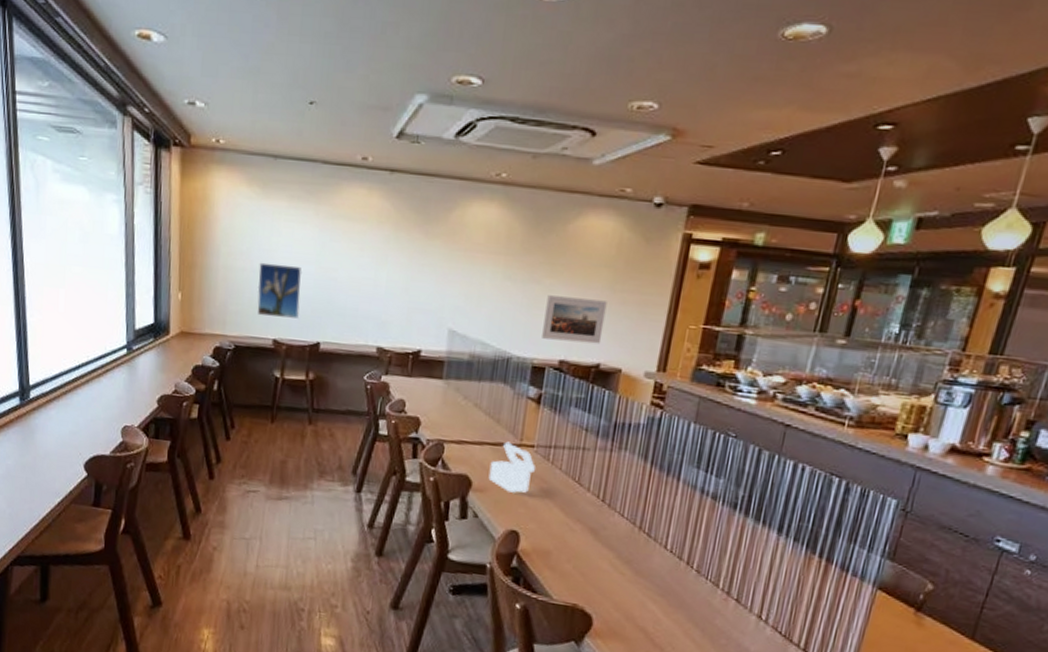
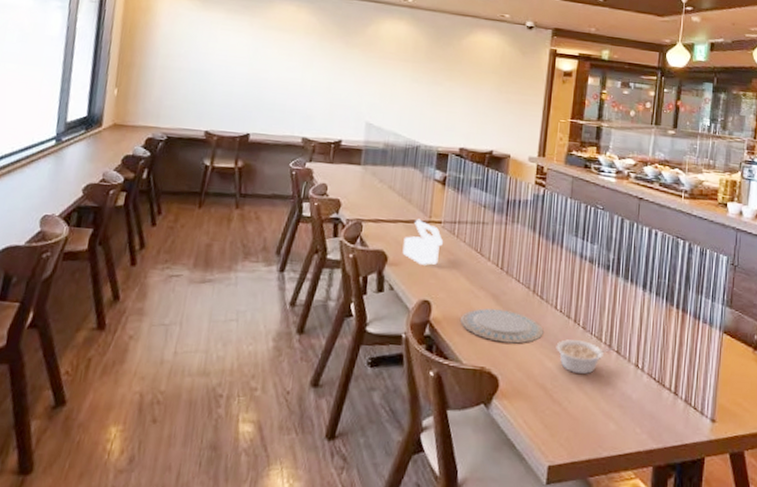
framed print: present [257,262,303,319] -> none [191,63,236,113]
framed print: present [542,295,607,344] -> none [445,95,496,135]
plate: none [552,542,649,583] -> present [460,308,544,344]
legume: none [662,582,732,621] -> present [556,339,613,375]

